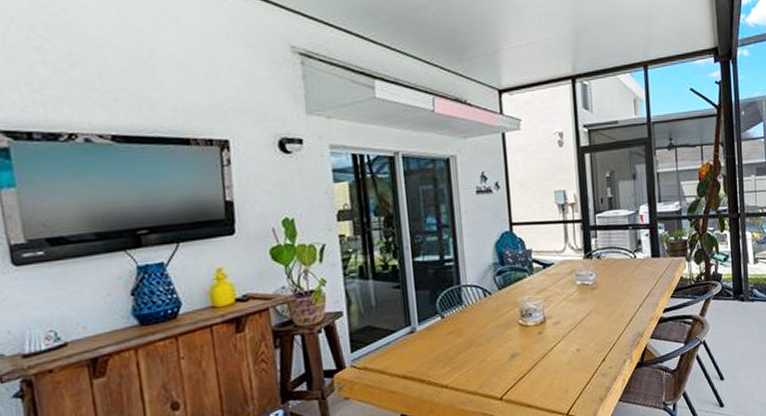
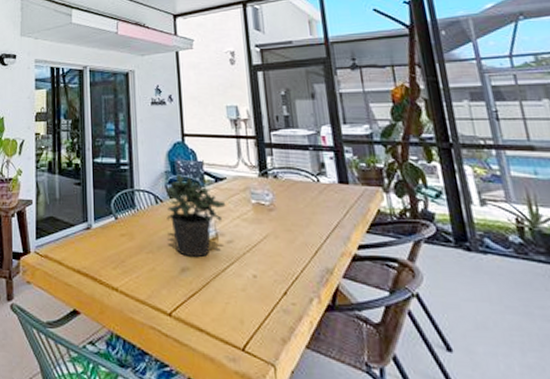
potted plant: none [494,264,553,344] -> present [166,174,226,258]

